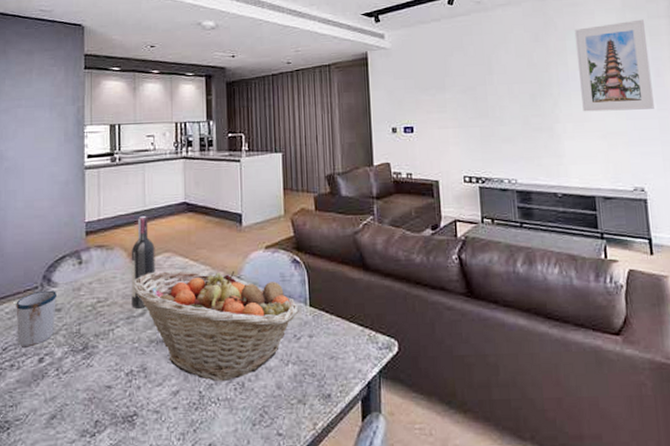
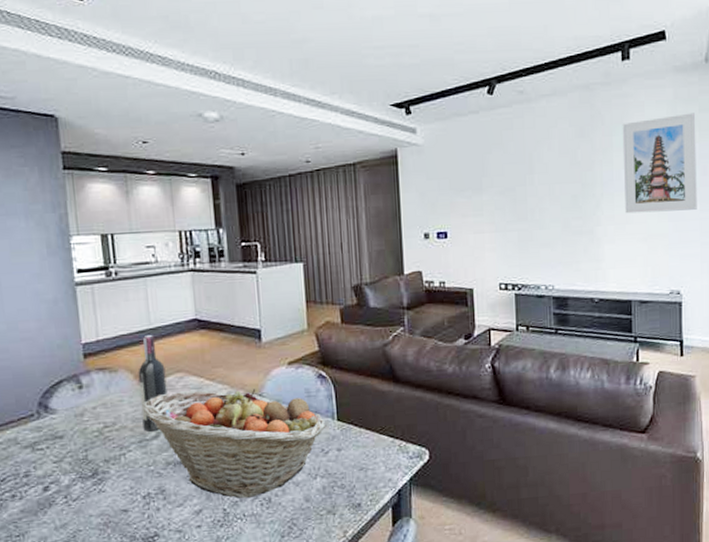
mug: present [16,290,56,347] -> none [10,417,59,477]

